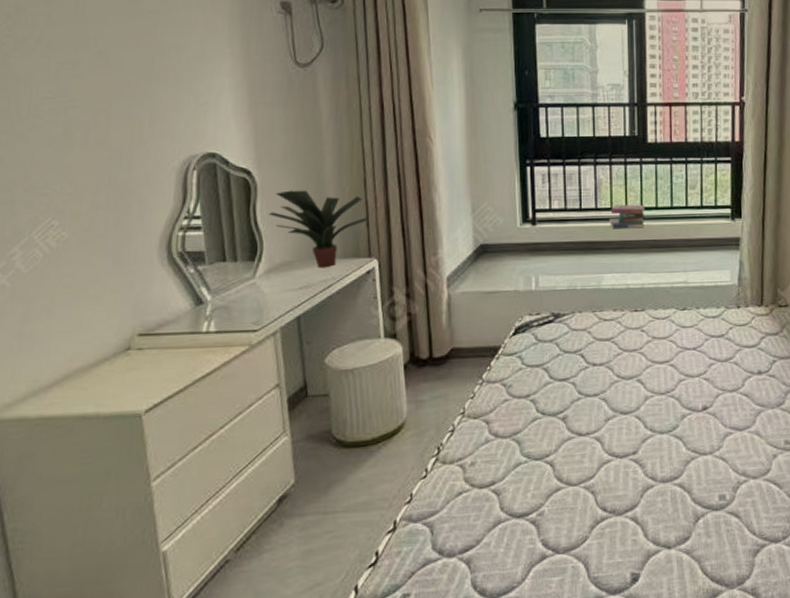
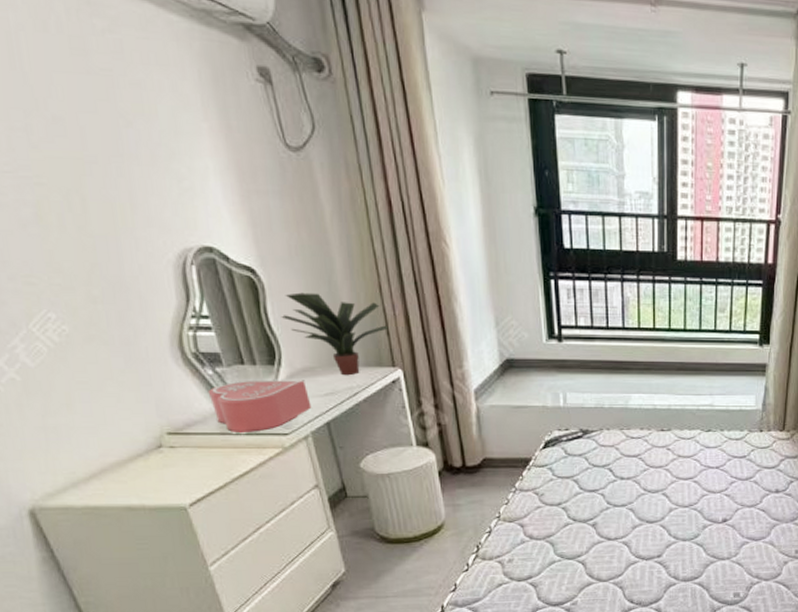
jewelry box: none [186,274,285,331] -> present [208,380,312,432]
books: present [609,204,645,229] -> none [637,325,673,350]

